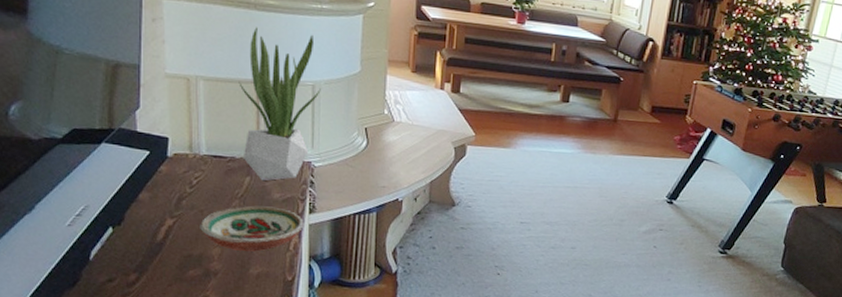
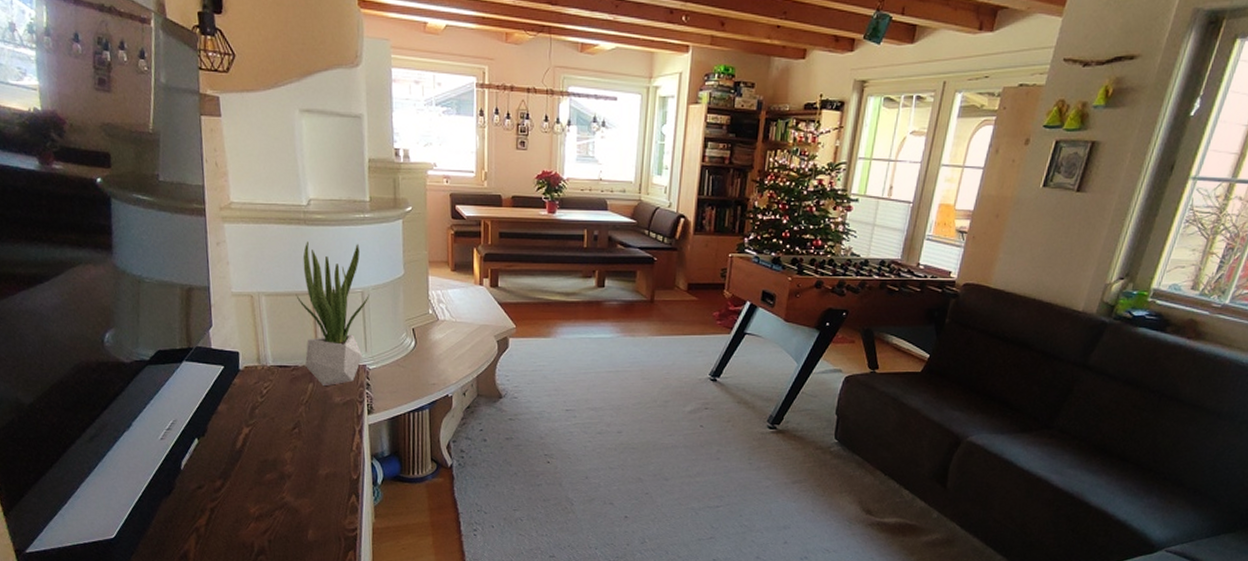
decorative bowl: present [200,205,304,252] -> none [272,410,364,453]

